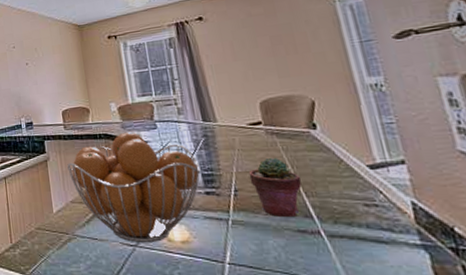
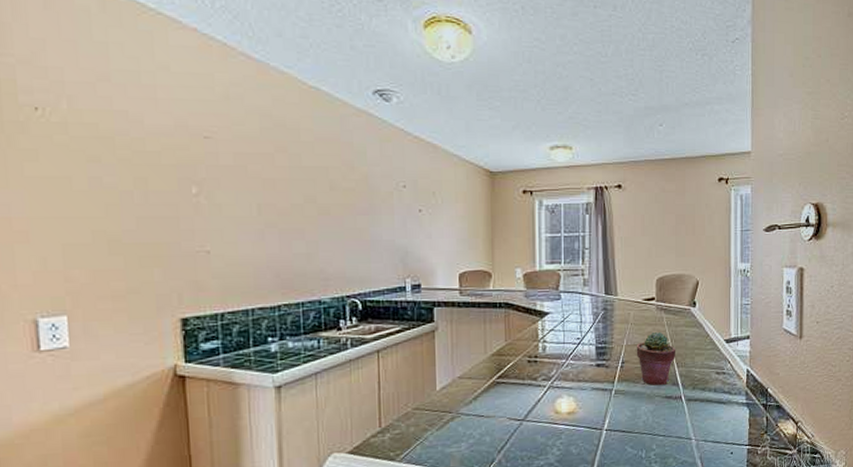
fruit basket: present [67,131,201,243] -> none [459,301,596,417]

